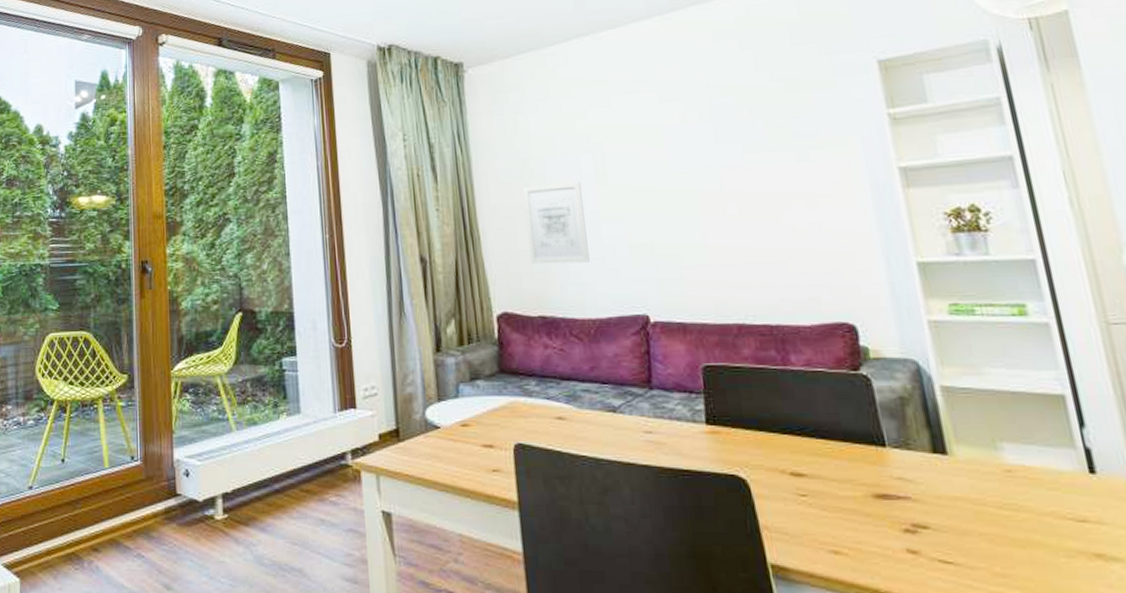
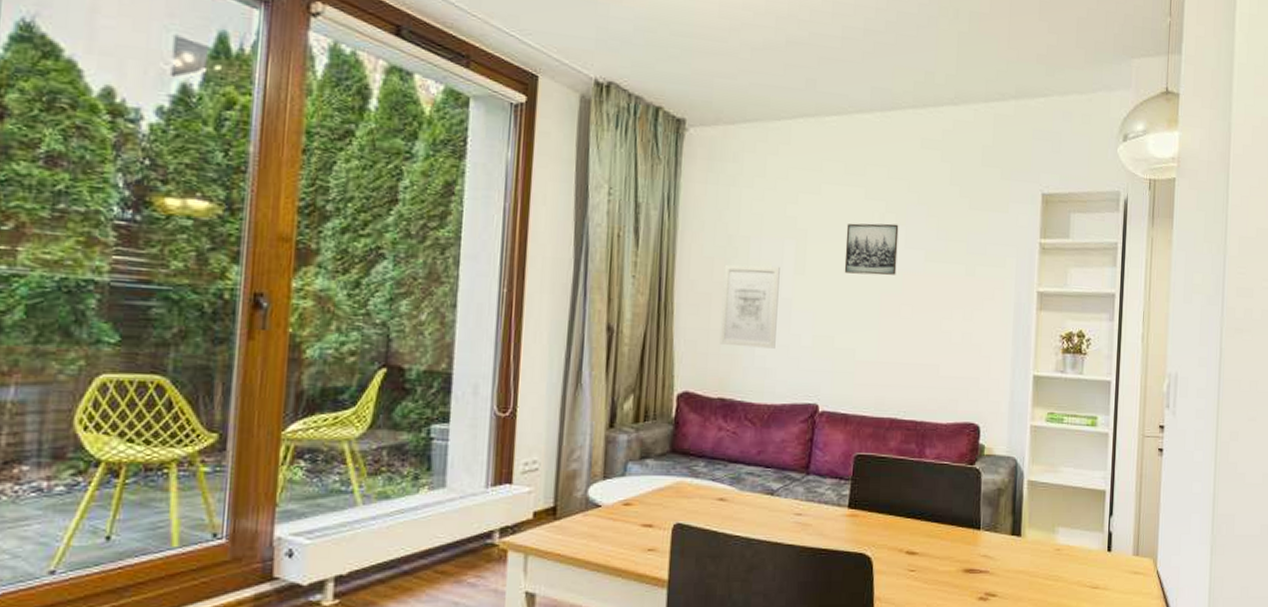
wall art: none [644,121,712,178] -> present [844,223,899,276]

